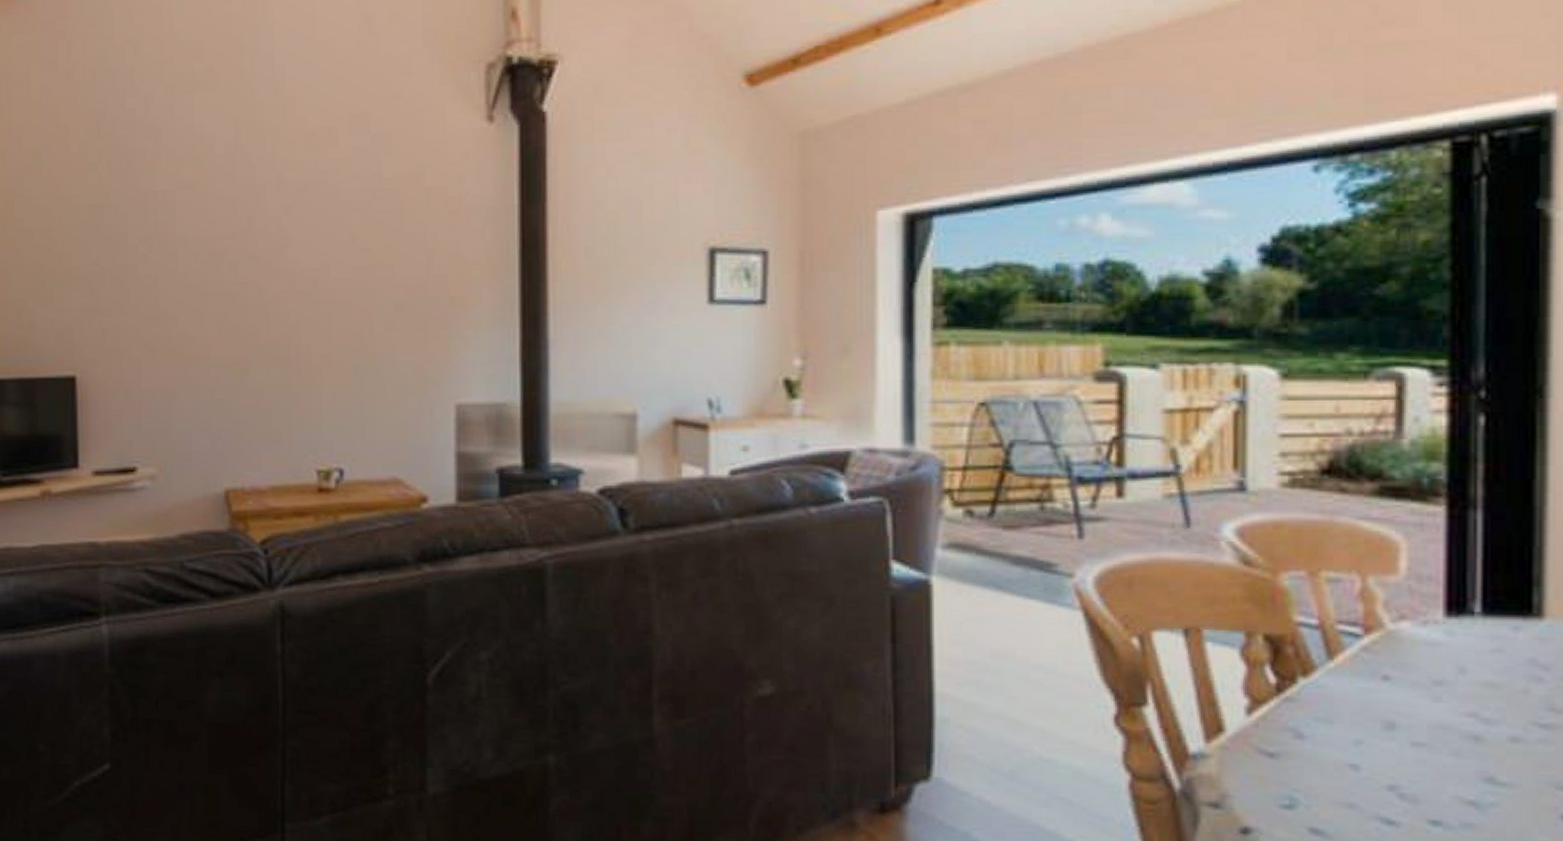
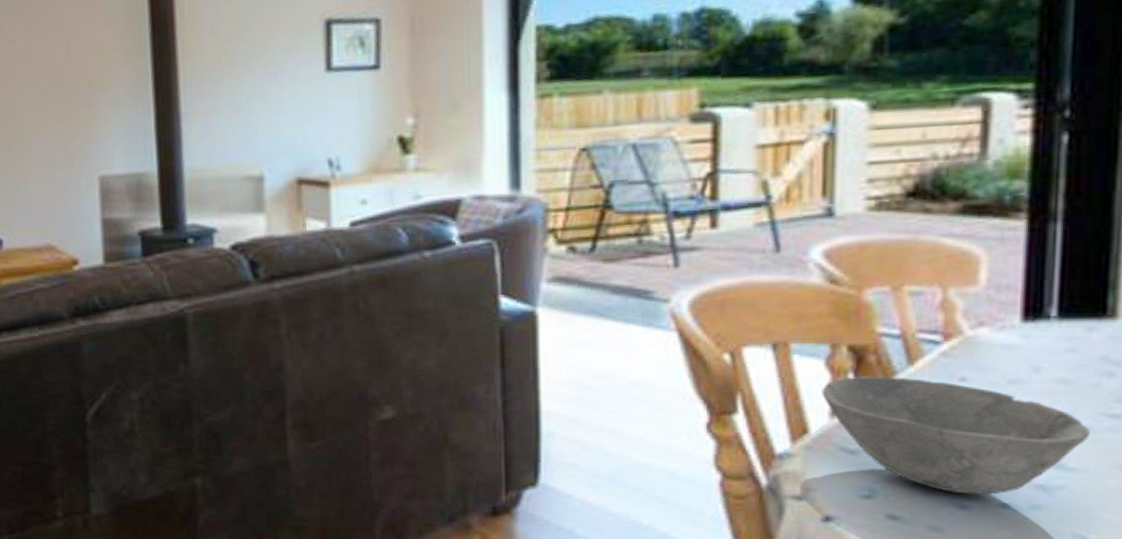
bowl: none [1236,669,1520,810] -> present [821,375,1090,495]

